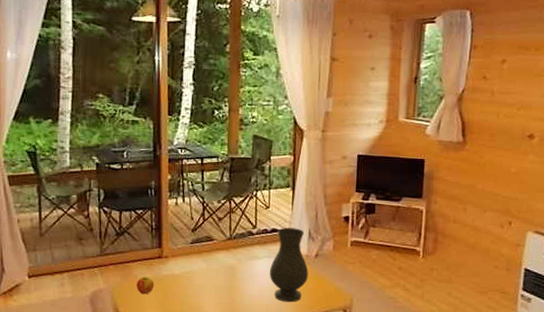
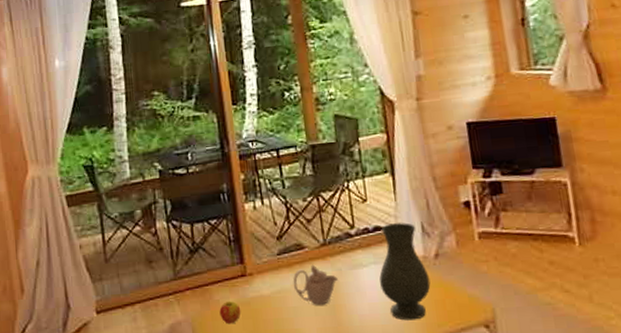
teapot: none [200,253,237,285] -> present [293,264,338,305]

